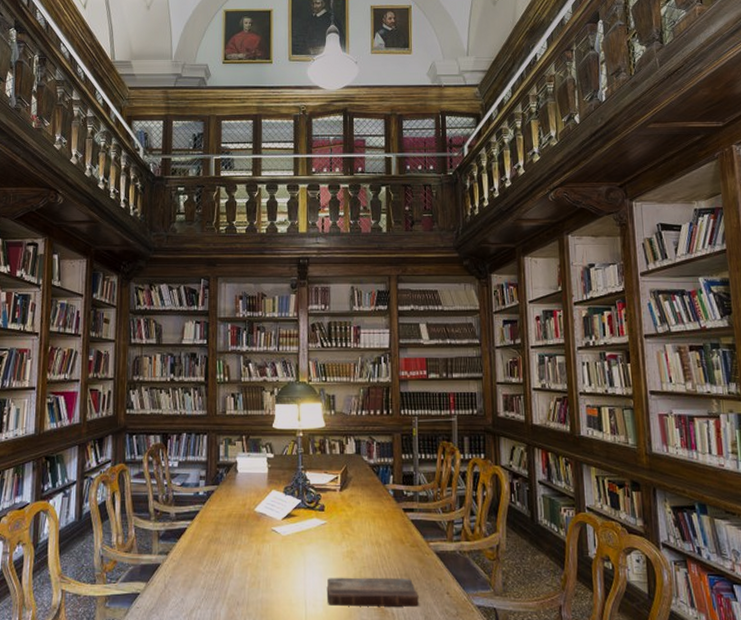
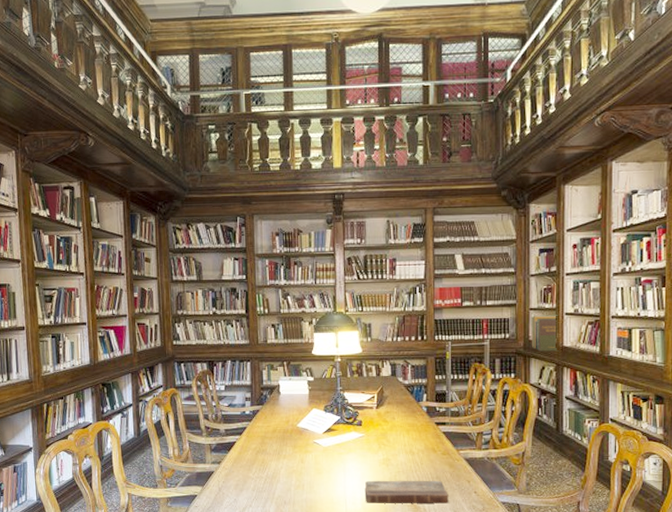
books: none [498,390,529,430] -> present [531,315,559,352]

